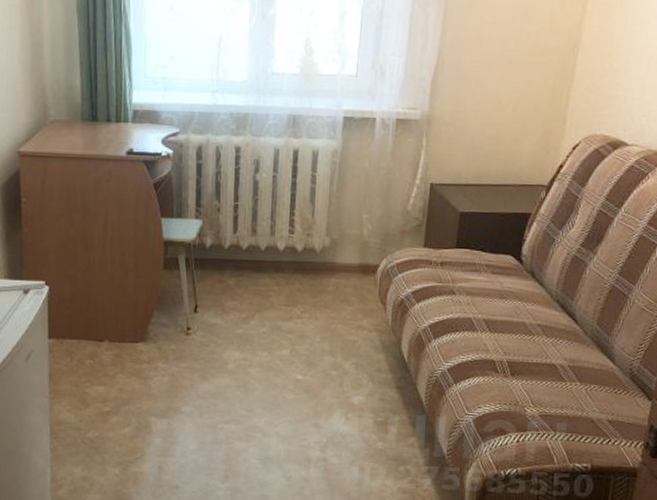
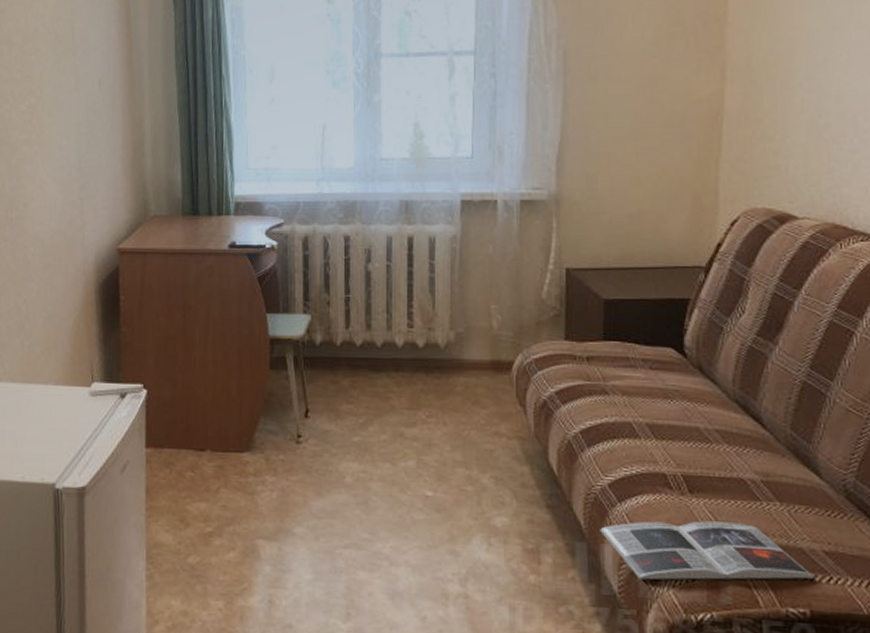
magazine: none [437,398,598,445] -> present [600,521,815,580]

